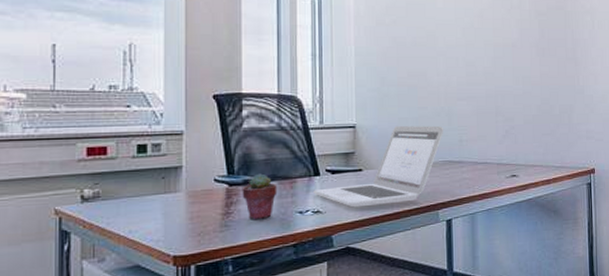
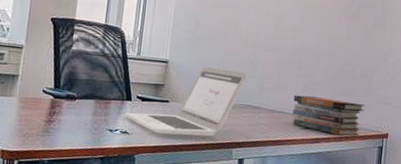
potted succulent: present [242,173,277,220] -> none [63,91,94,131]
book stack: none [495,141,568,178] -> present [292,95,365,136]

